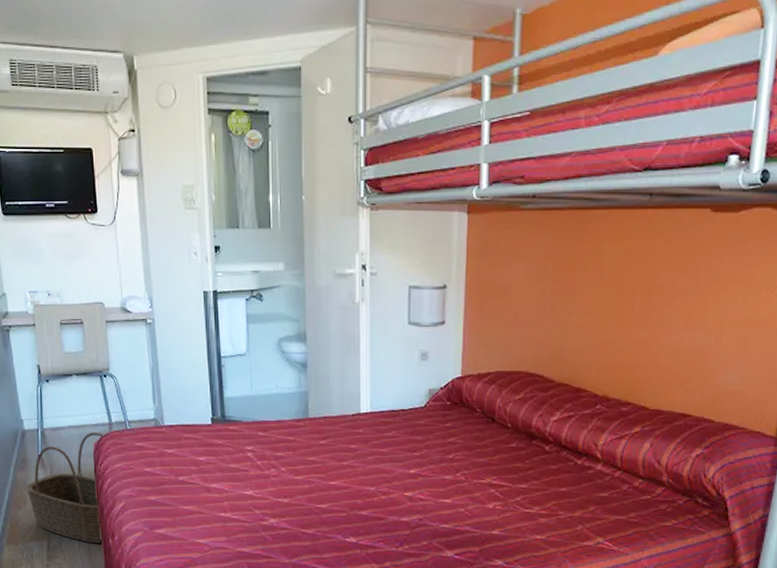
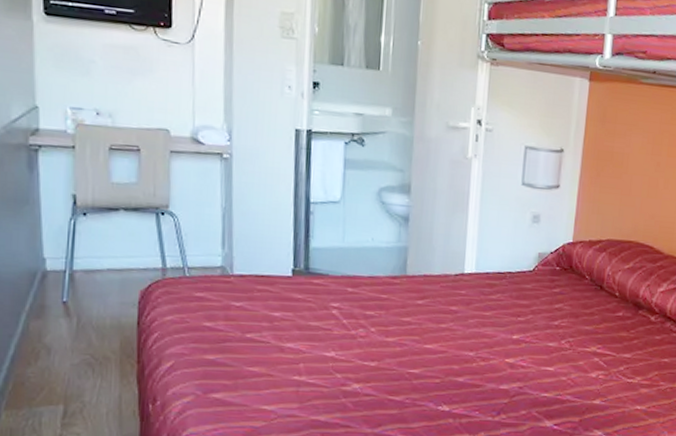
basket: present [27,431,104,544] -> none [42,277,154,410]

